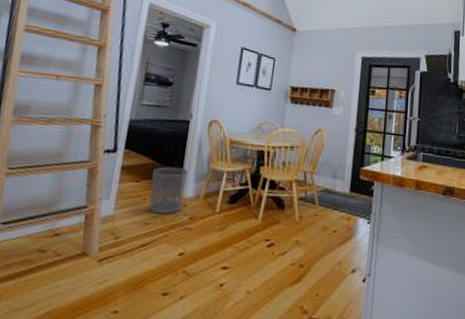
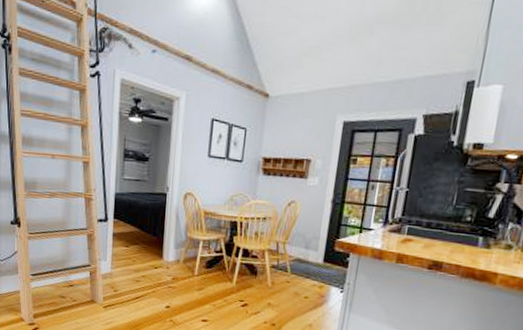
waste bin: present [149,167,188,214] -> none [138,234,169,274]

